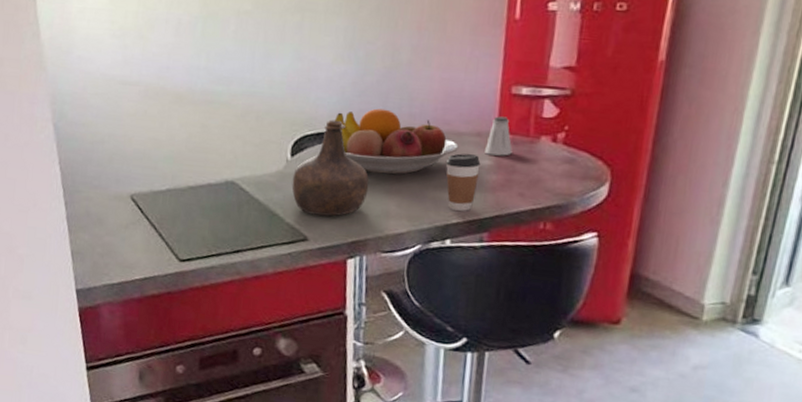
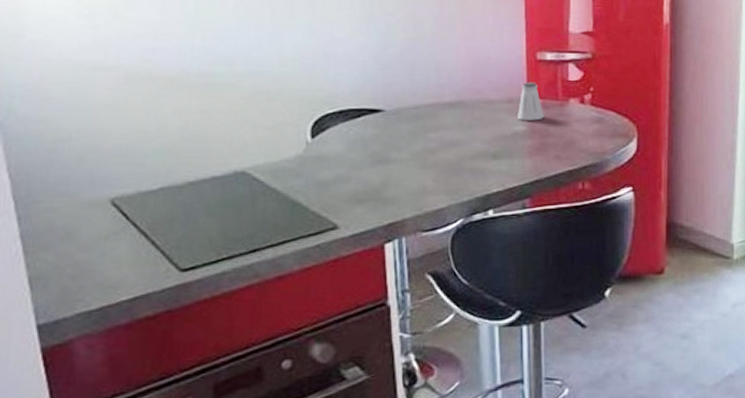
bottle: present [291,119,369,217] -> none [314,96,402,199]
fruit bowl: present [335,108,459,175] -> none [358,81,491,149]
coffee cup: present [445,153,481,212] -> none [479,121,515,180]

